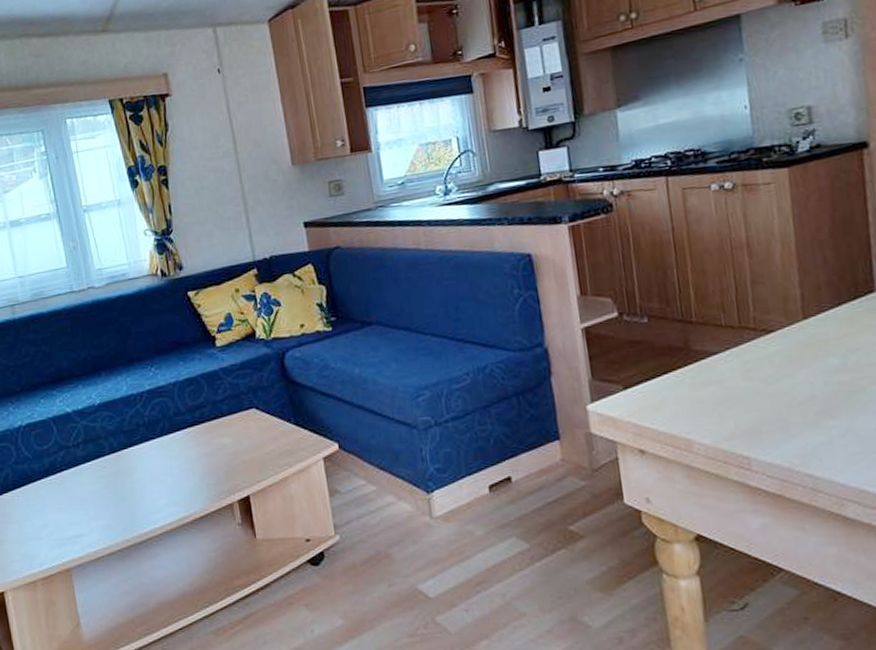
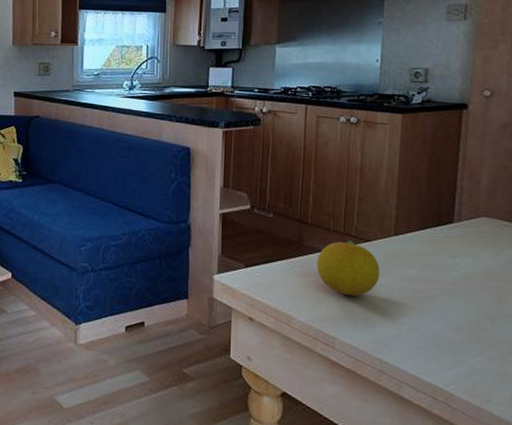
fruit: none [711,334,794,404] -> present [316,240,380,296]

